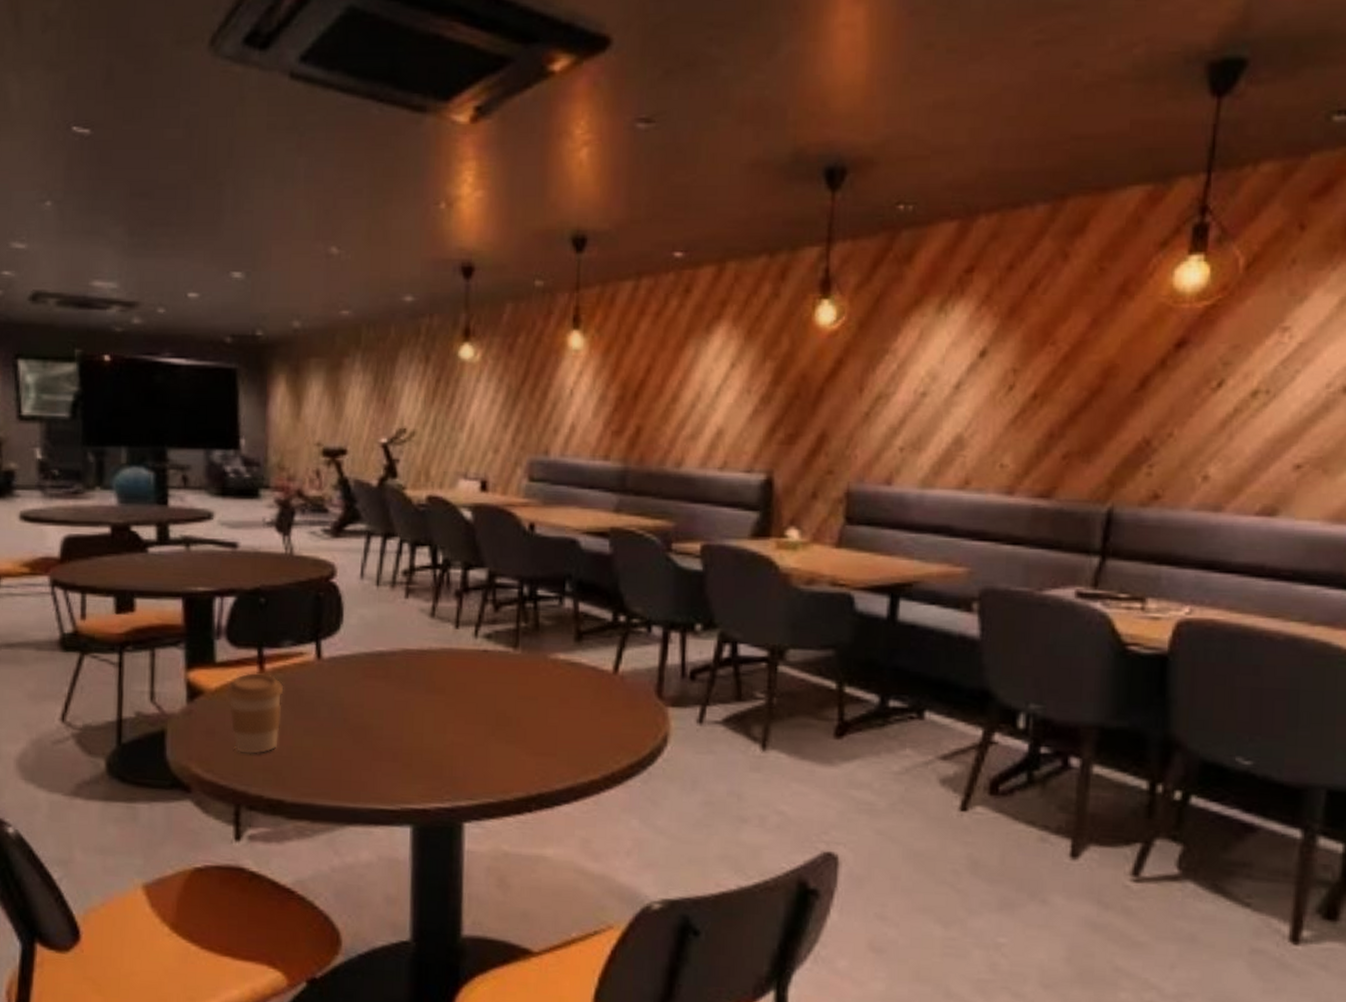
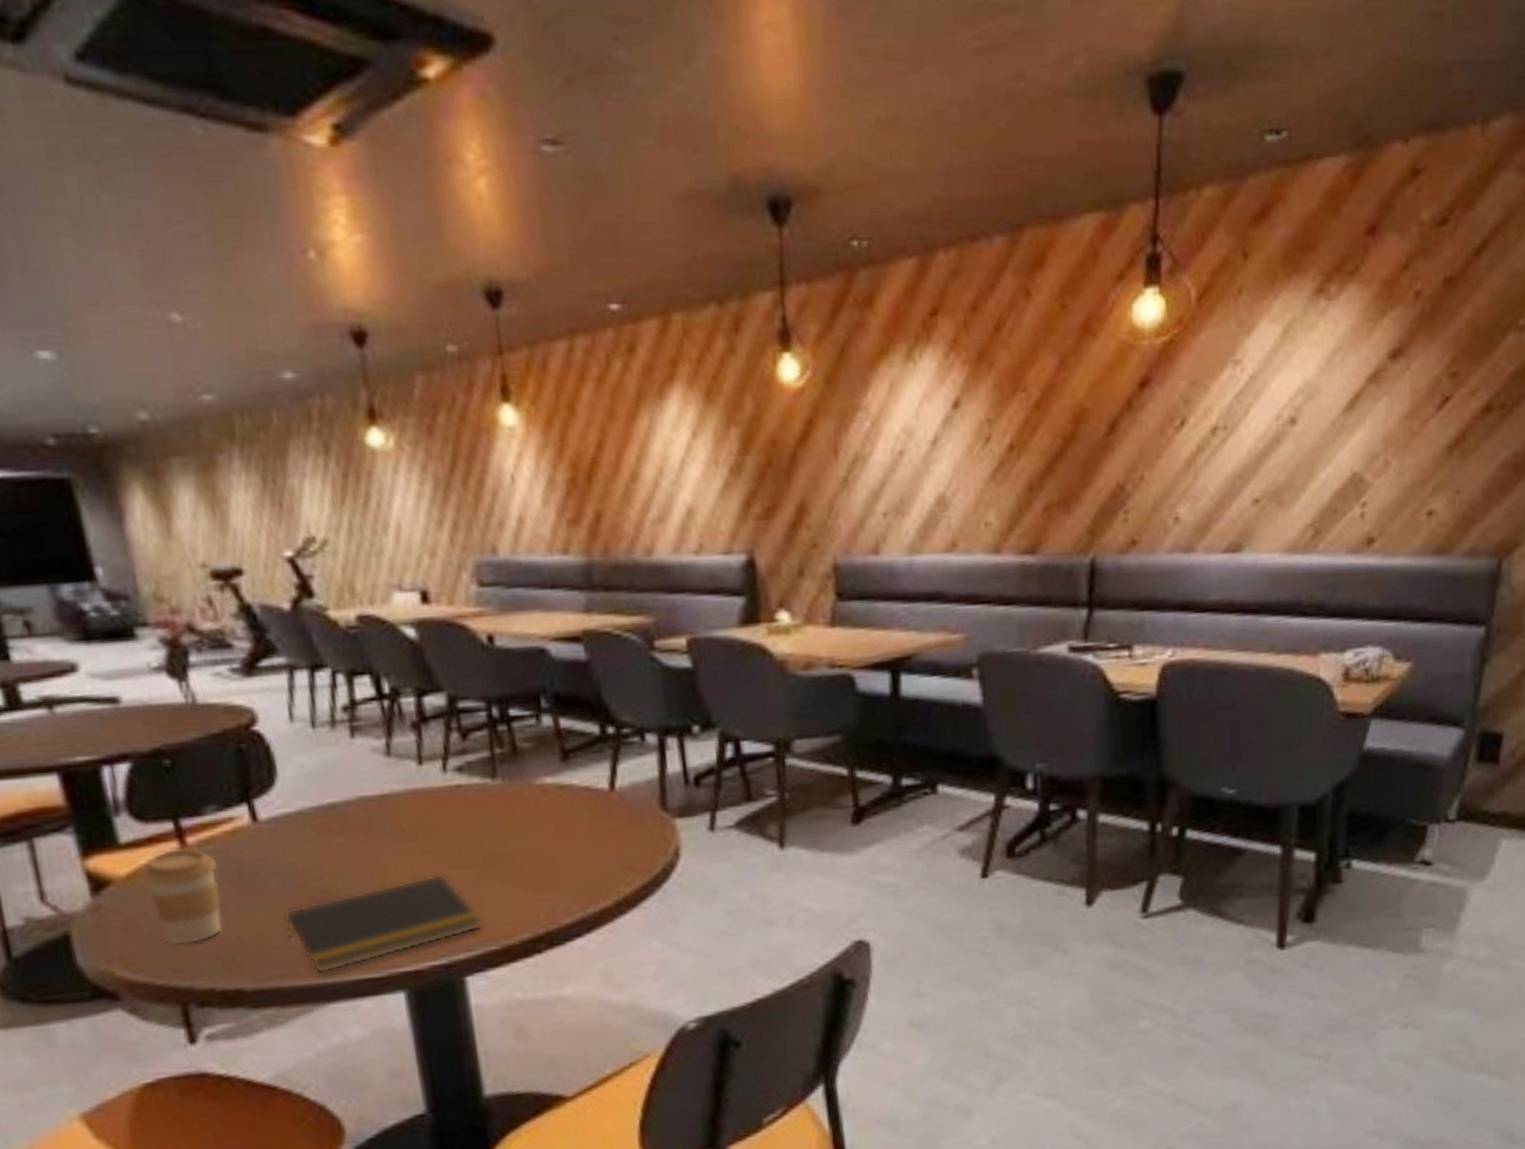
notepad: none [326,725,486,799] -> present [285,873,483,974]

